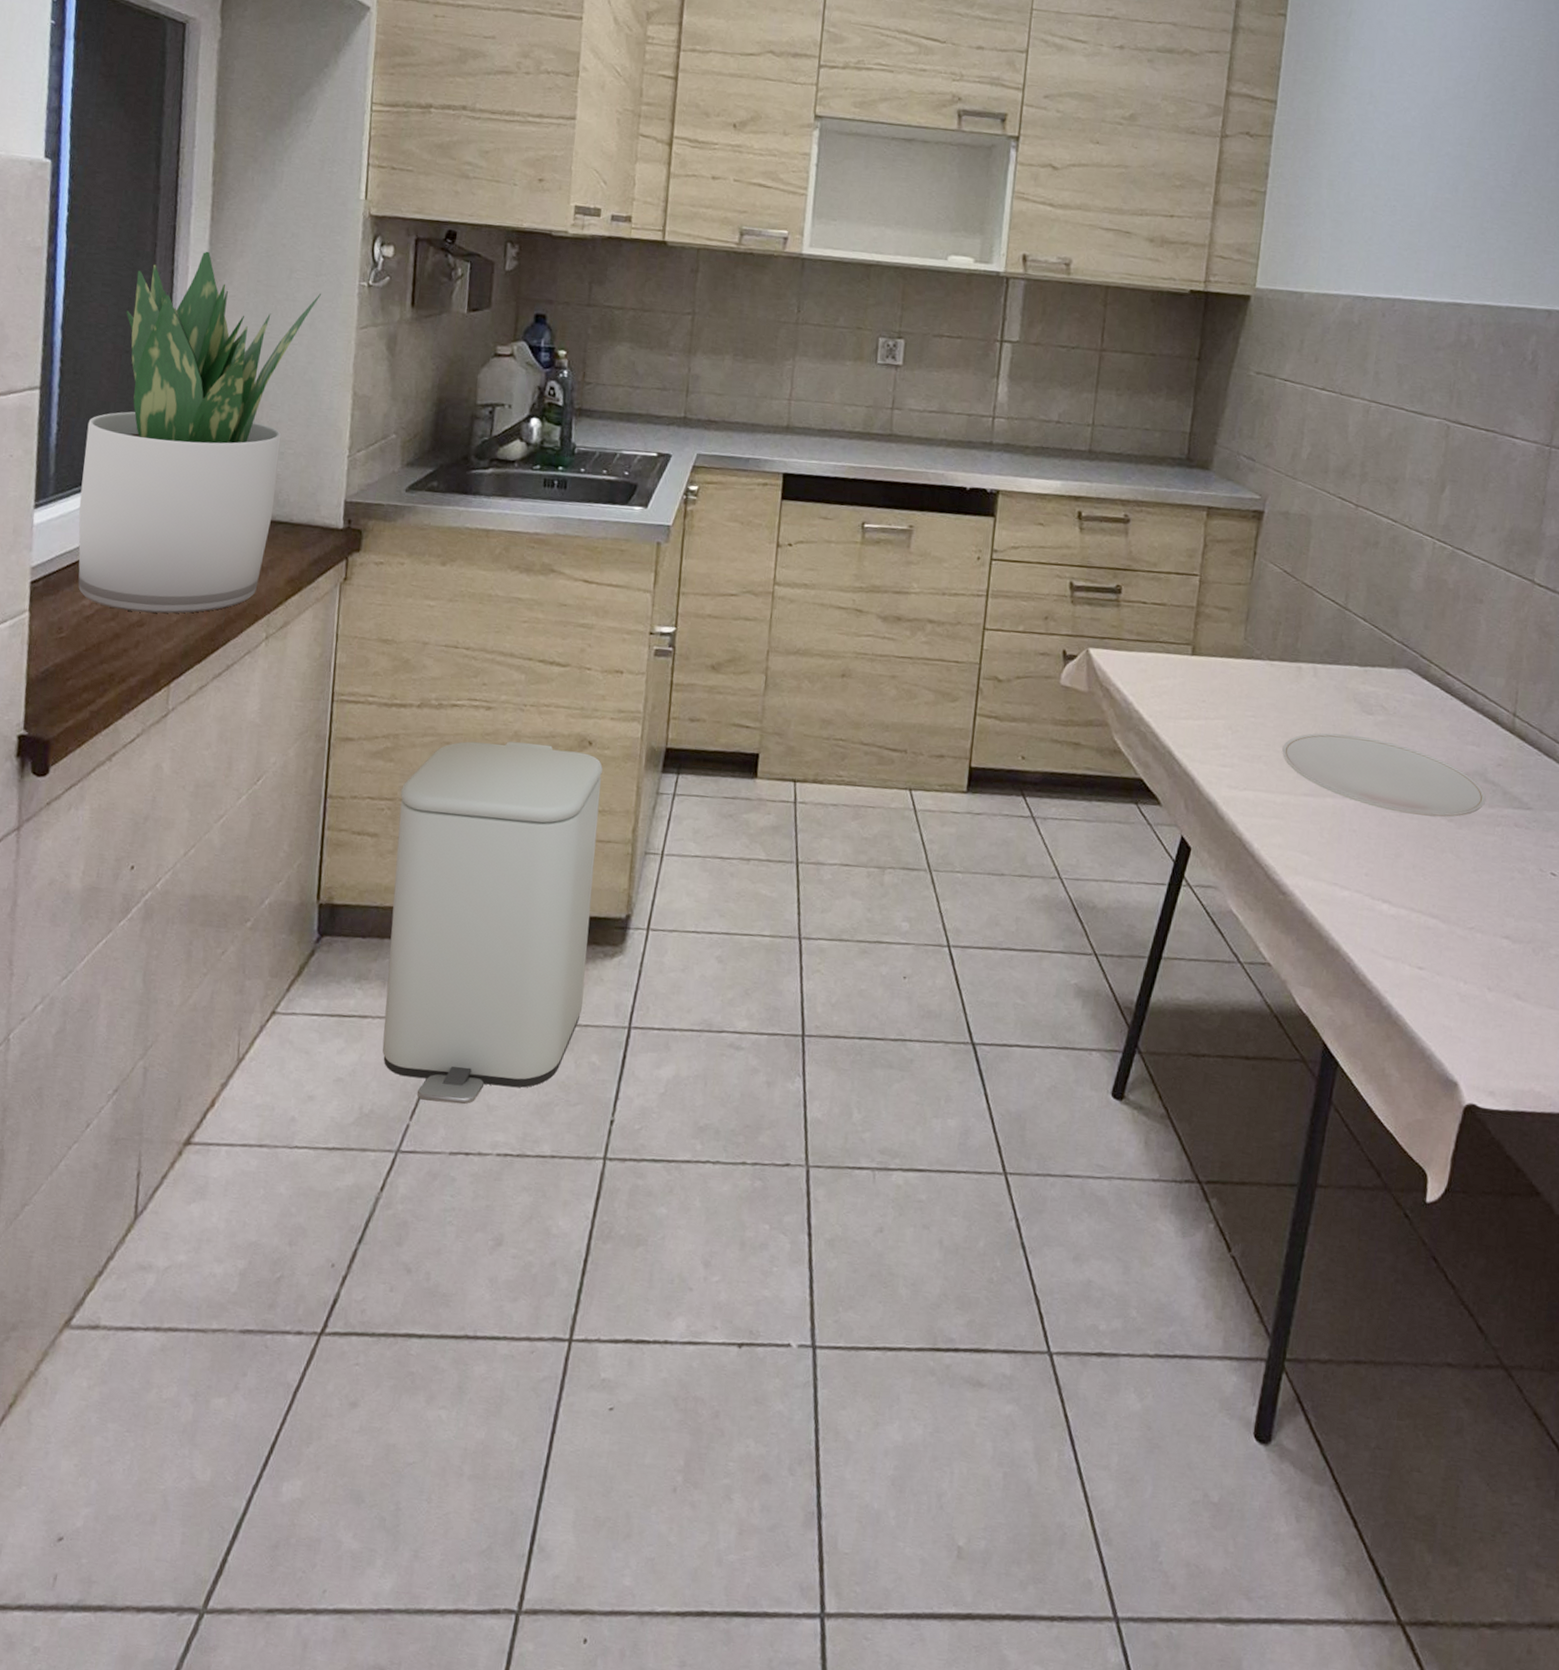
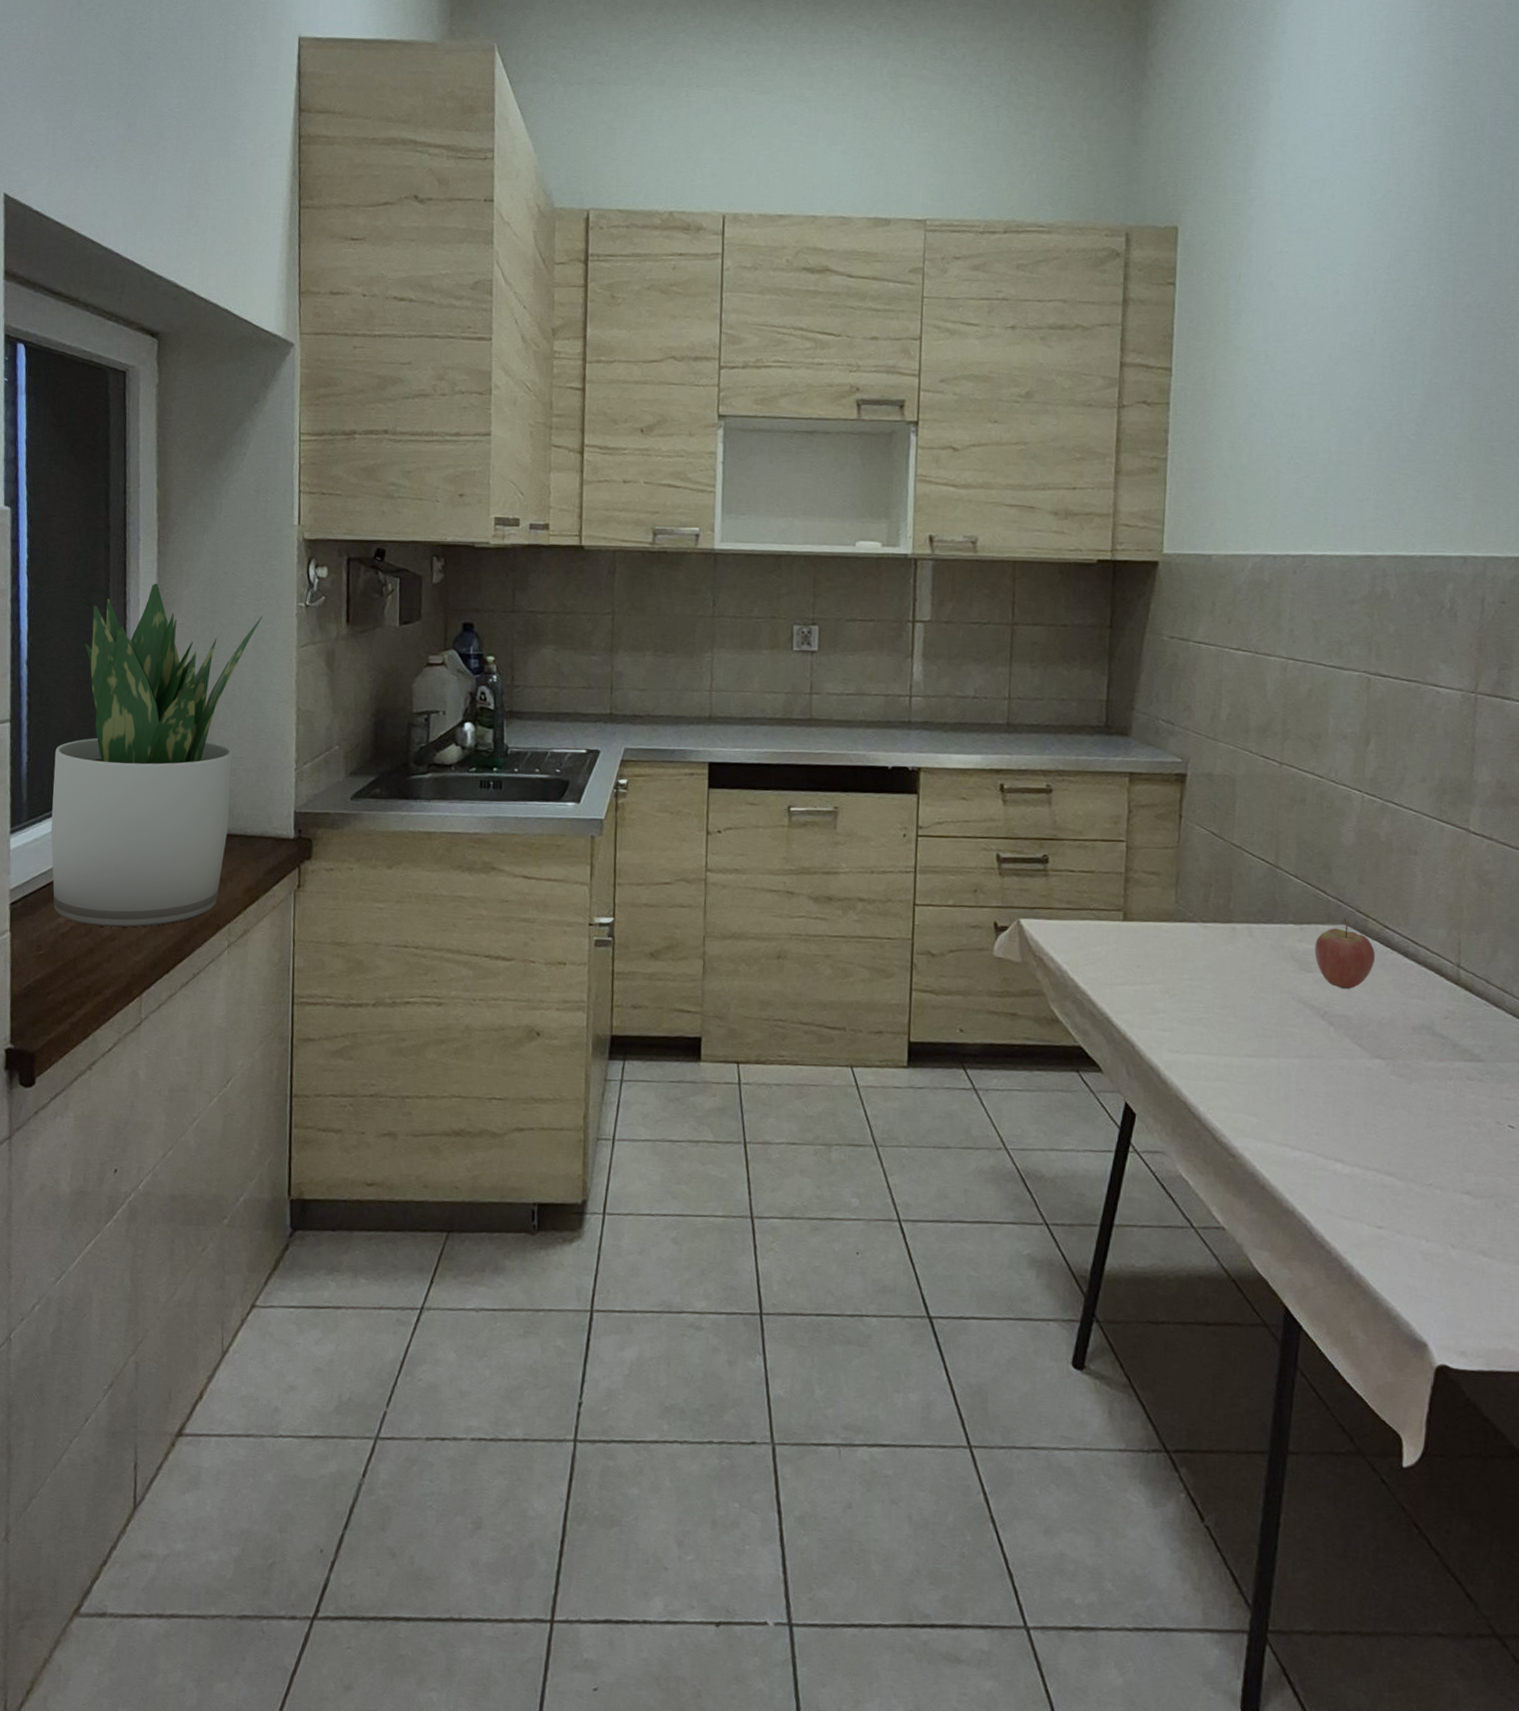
pedal bin: present [382,741,603,1105] -> none [357,1035,551,1391]
plate: present [1282,733,1487,818] -> none [1222,992,1436,1073]
fruit: none [1376,663,1435,733] -> present [1314,919,1375,989]

